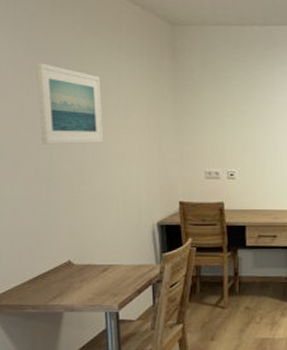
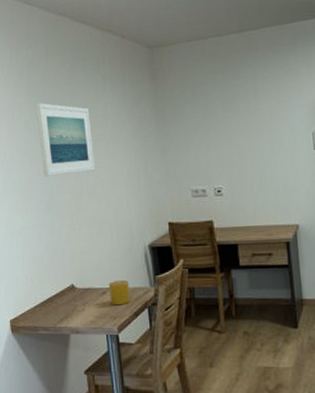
cup: none [110,257,134,283] -> present [108,280,130,306]

